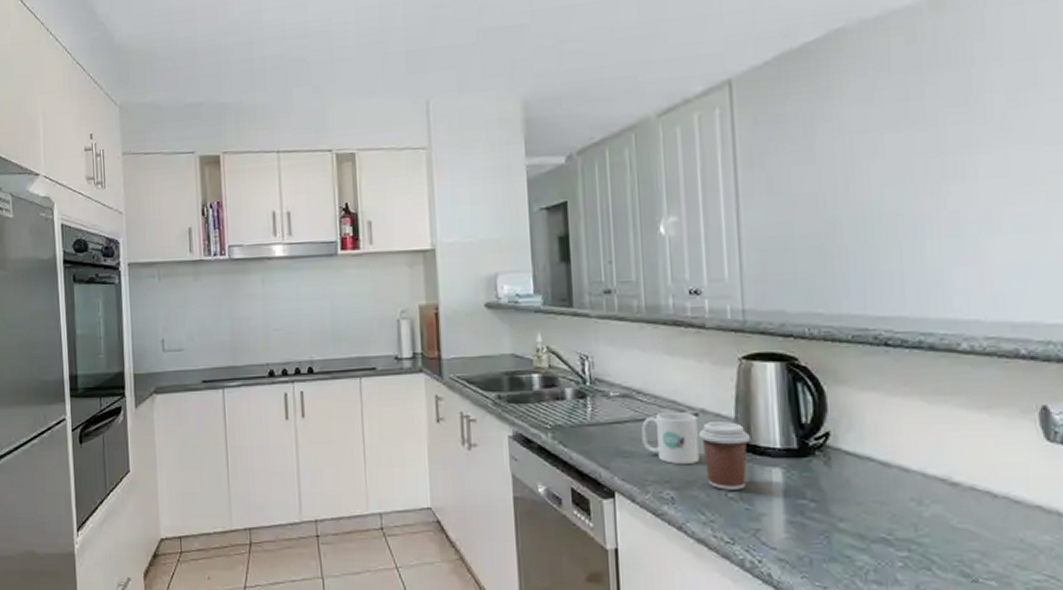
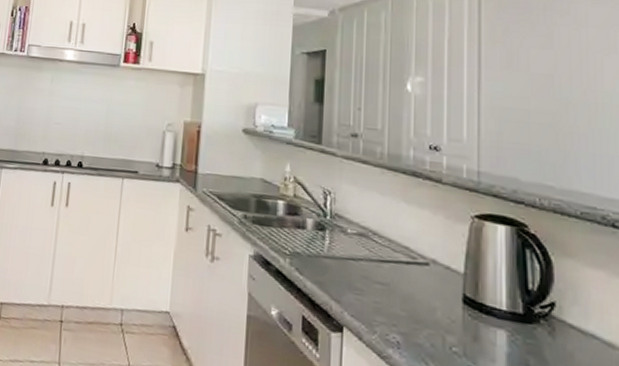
mug: present [641,411,699,465] -> none [374,256,428,312]
coffee cup: present [698,422,750,490] -> none [427,273,477,346]

